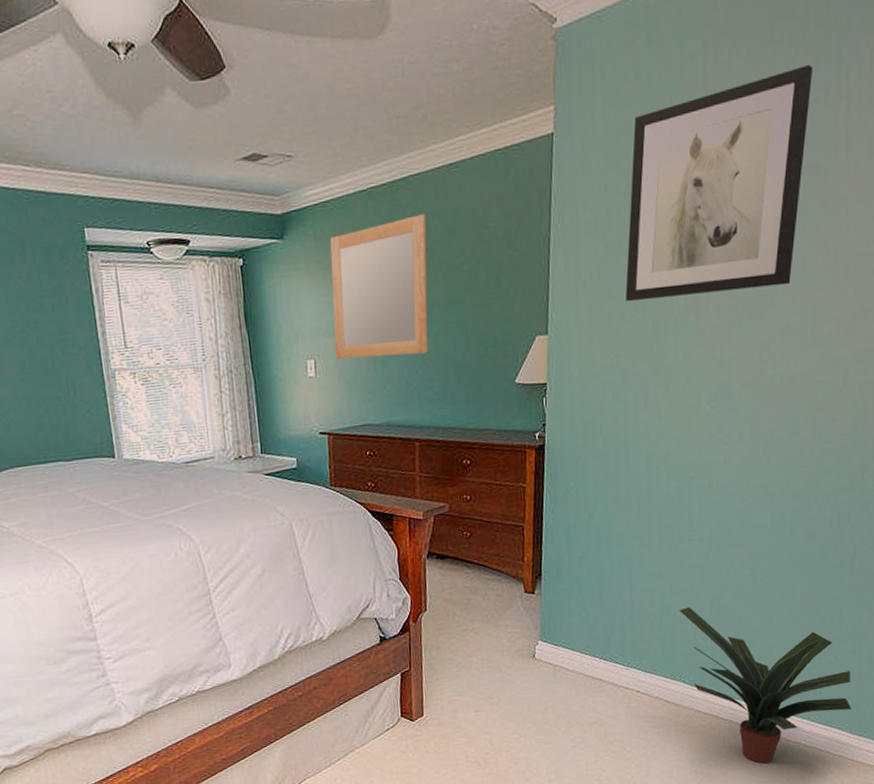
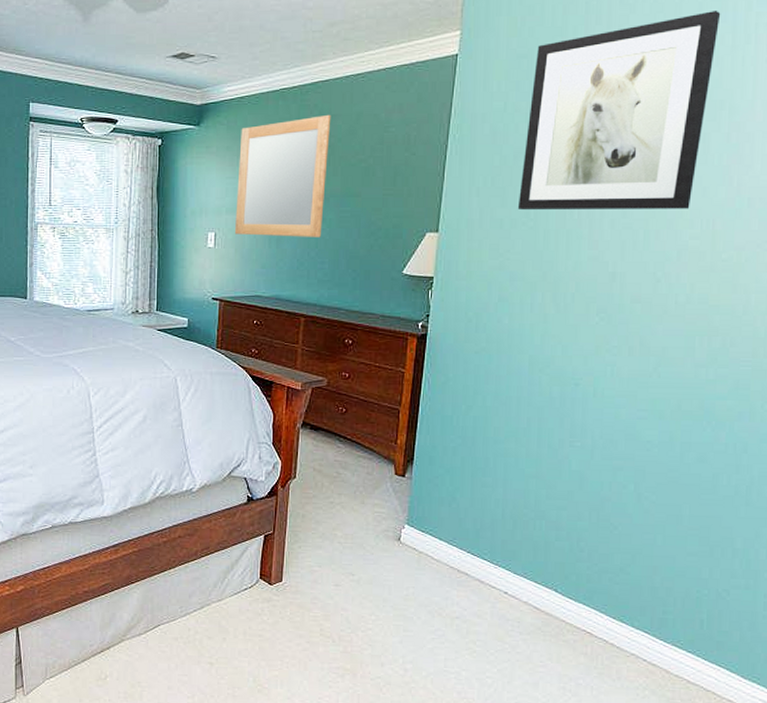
potted plant: present [679,607,852,764] -> none [554,513,744,694]

